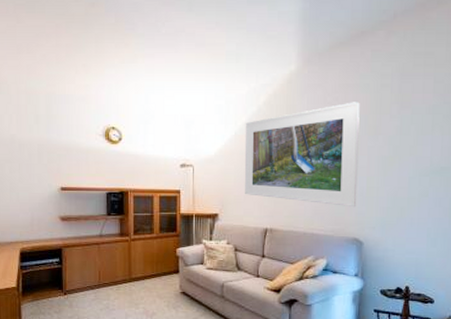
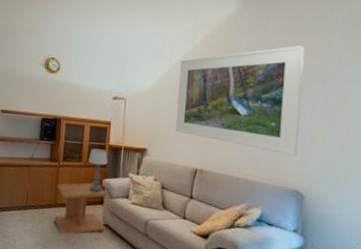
side table: none [130,253,182,308] -> present [54,182,107,235]
table lamp: none [160,219,180,262] -> present [88,148,108,192]

